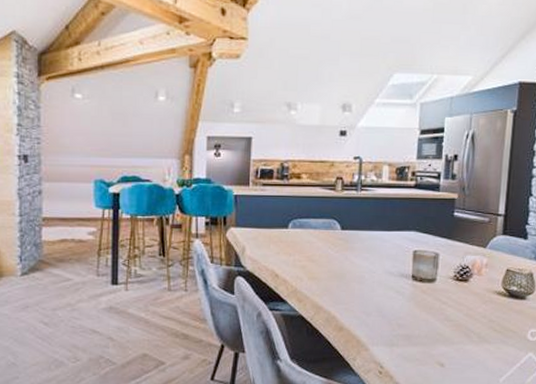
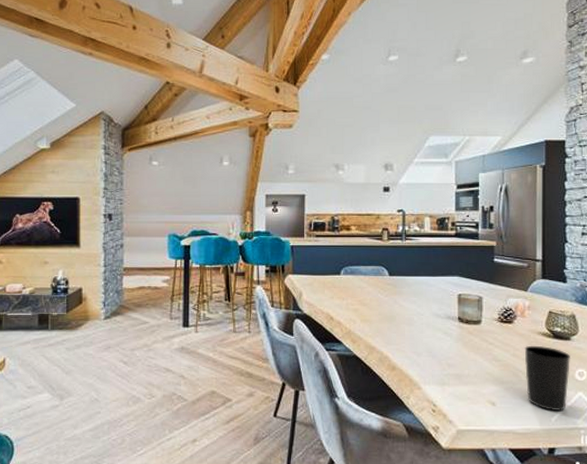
cup: none [476,304,525,371] -> present [524,345,571,411]

